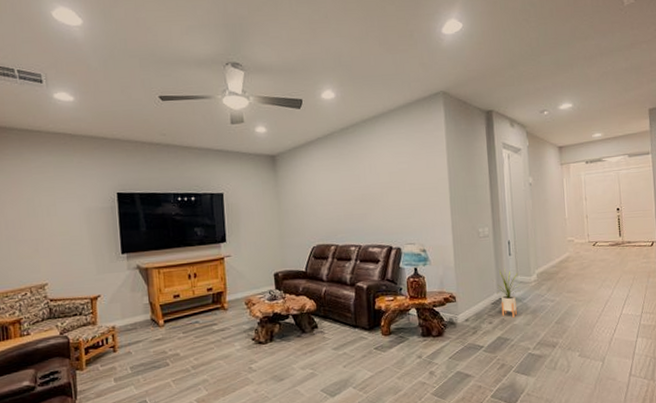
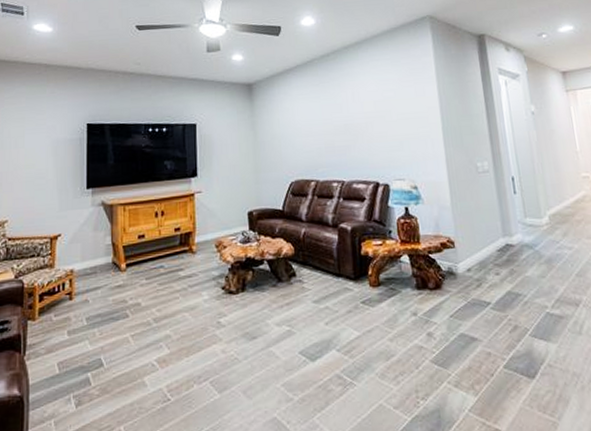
house plant: present [492,269,521,318] -> none [496,209,531,269]

